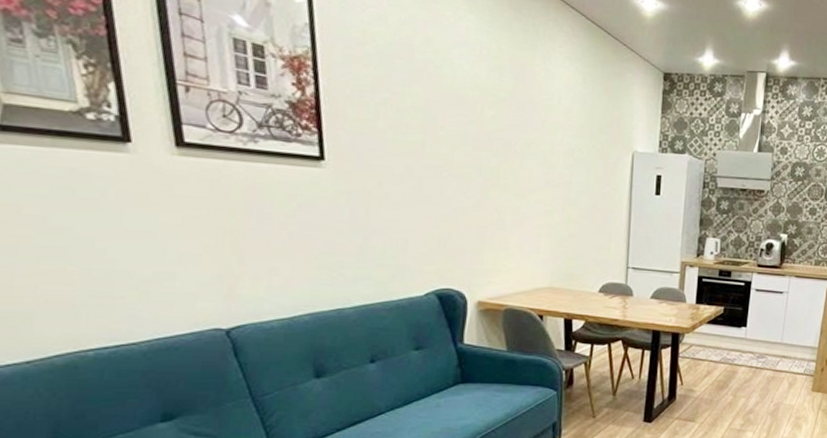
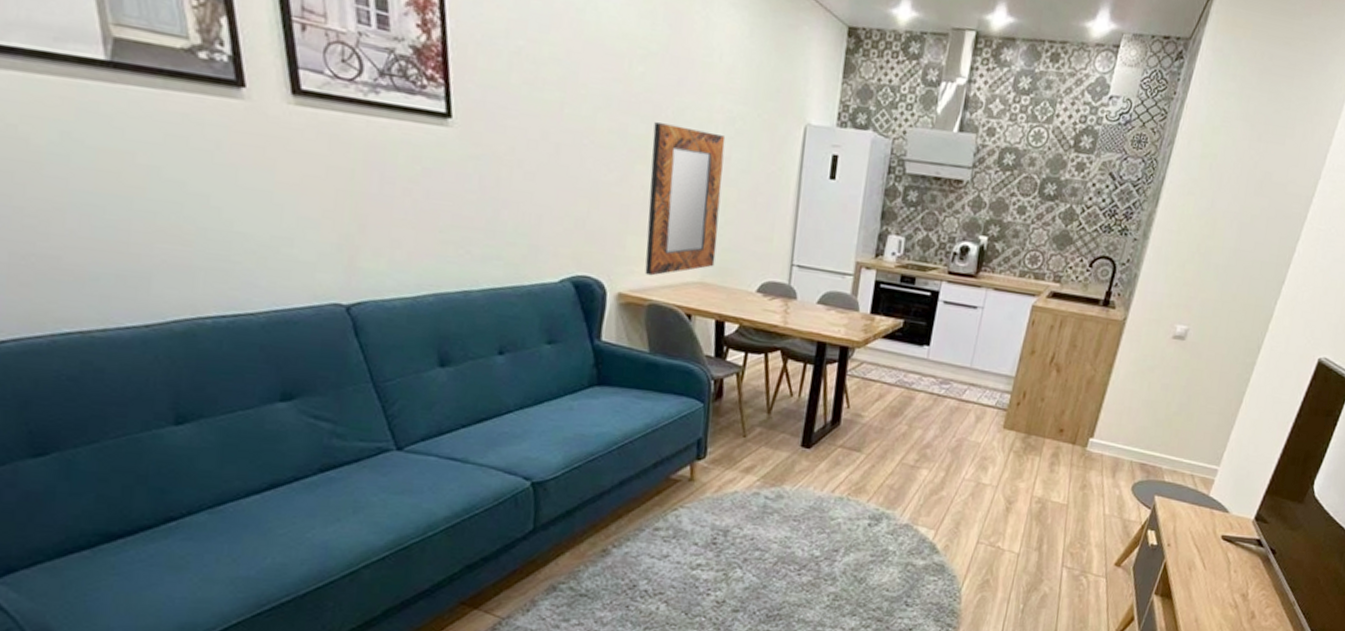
home mirror: none [501,156,566,285] -> present [645,122,726,276]

